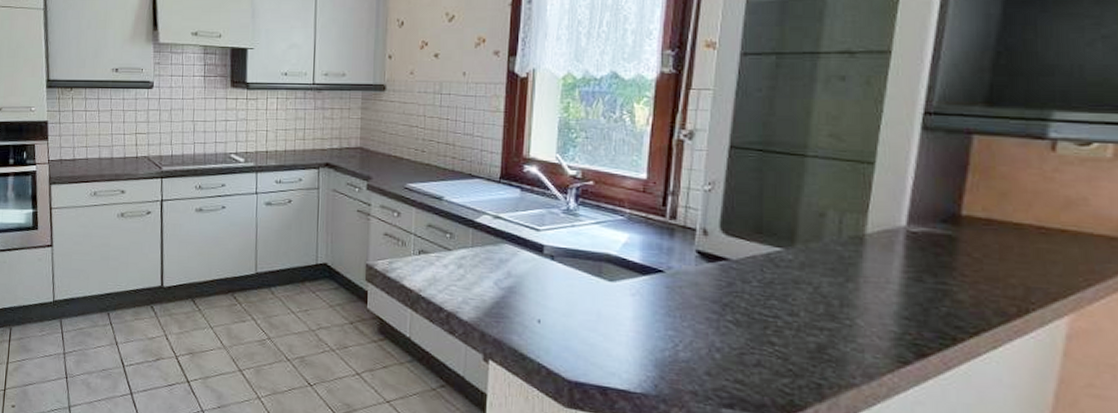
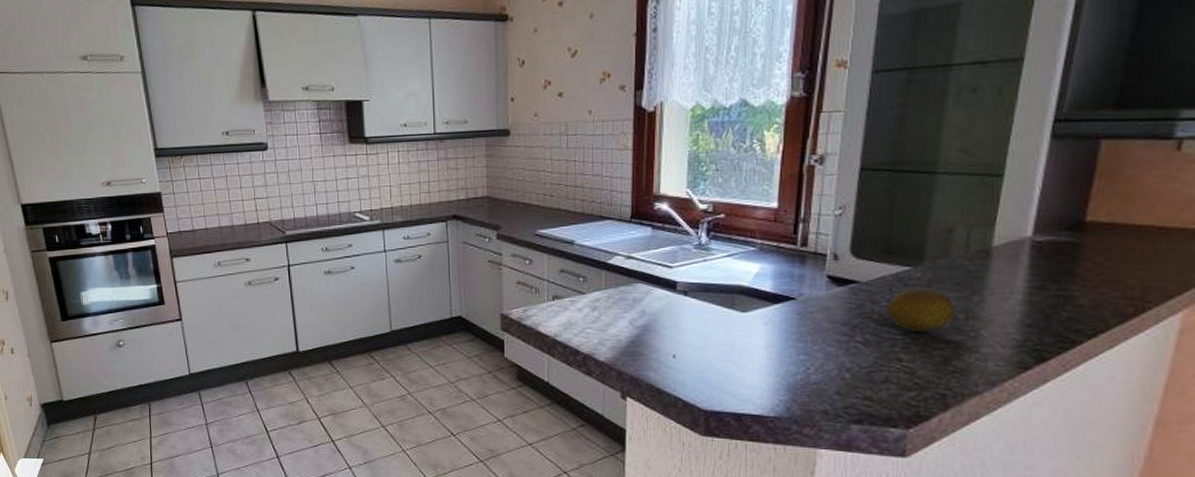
fruit: none [757,270,831,317] -> present [885,288,957,332]

